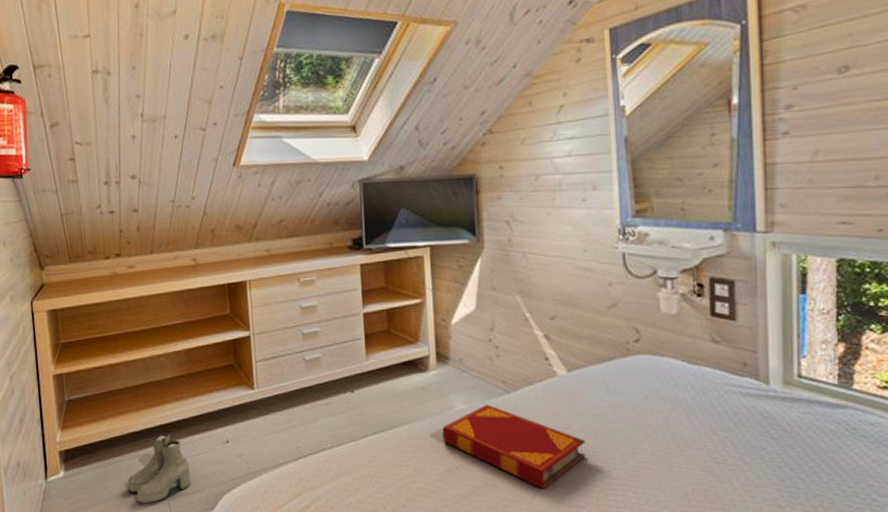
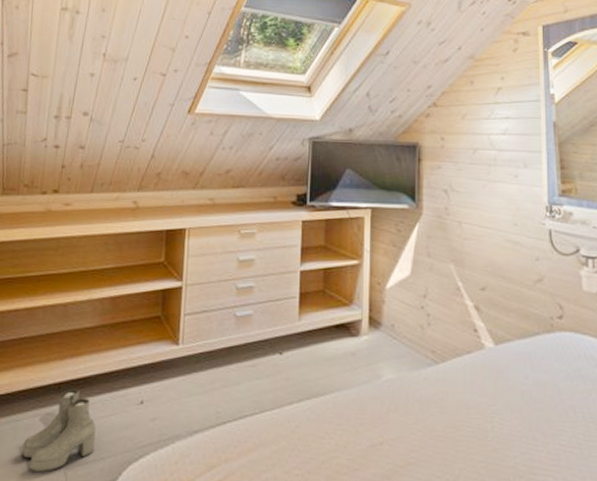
hardback book: present [442,404,586,489] -> none [369,374,509,470]

